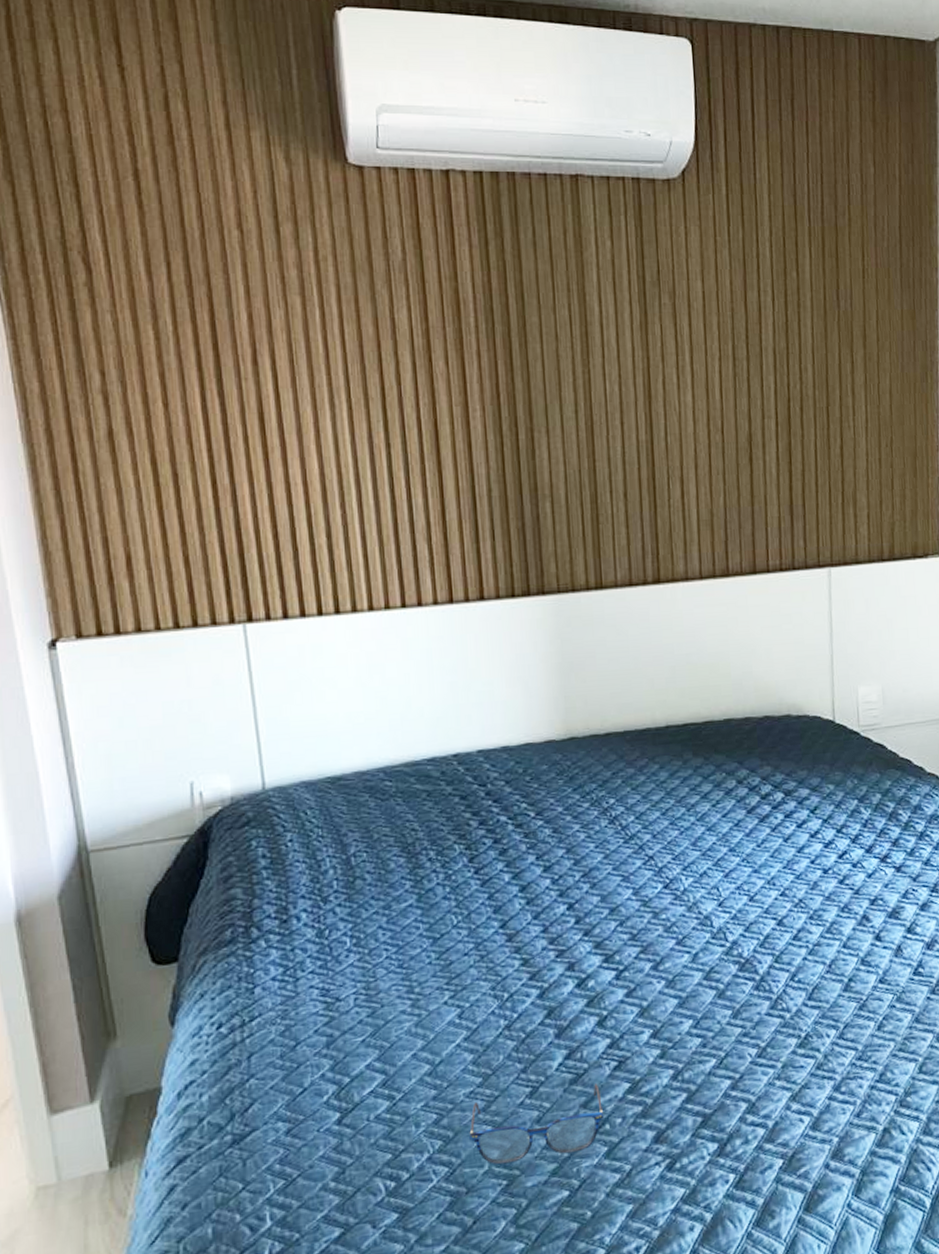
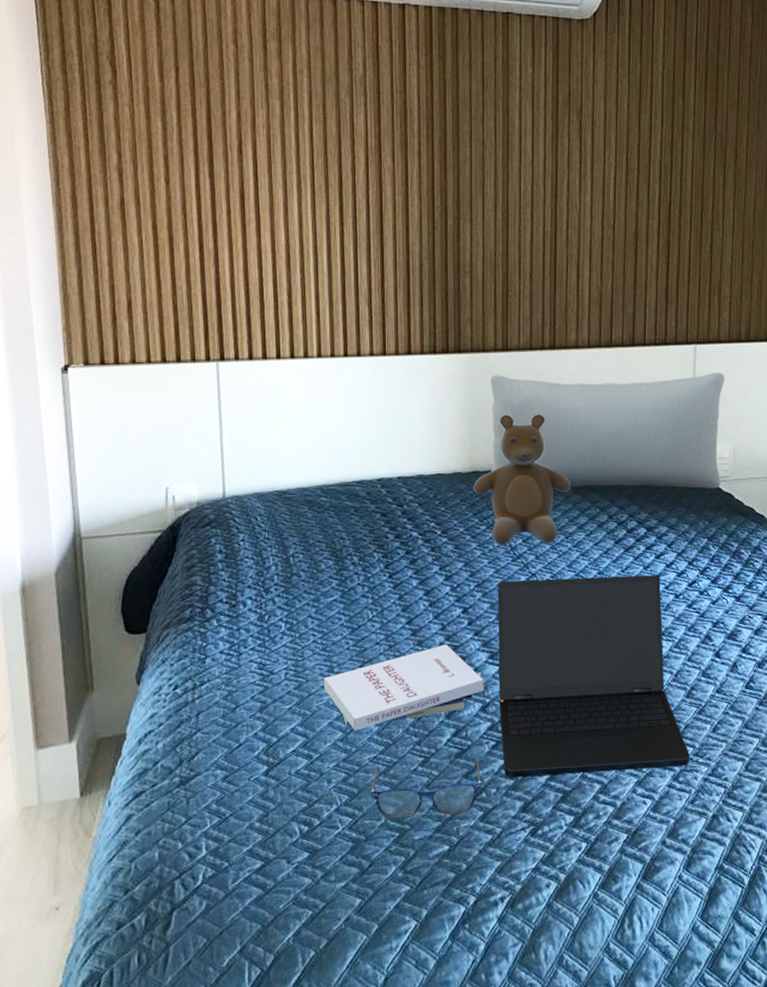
books: none [402,948,600,1062] -> present [323,644,484,731]
teddy bear: none [571,663,689,825] -> present [473,414,571,545]
pillow: none [584,599,869,762] -> present [489,373,724,492]
laptop: none [607,847,852,1104] -> present [497,574,690,778]

